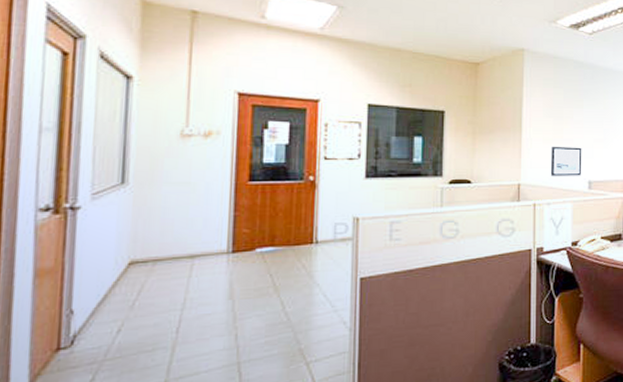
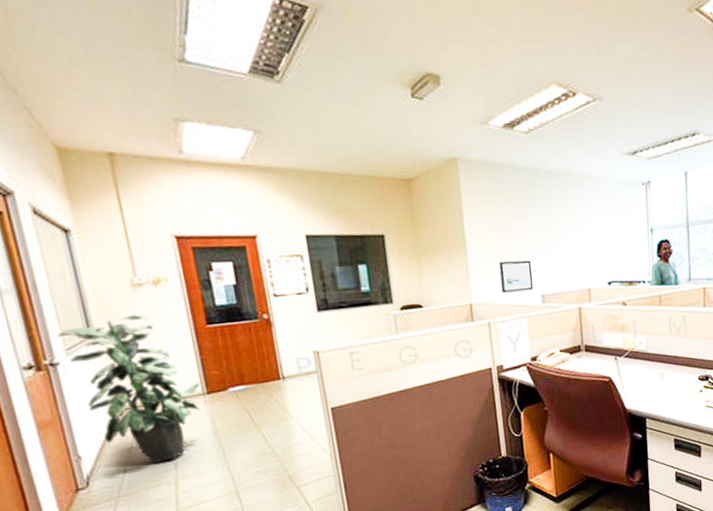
indoor plant: none [88,164,226,326] -> present [58,314,201,465]

